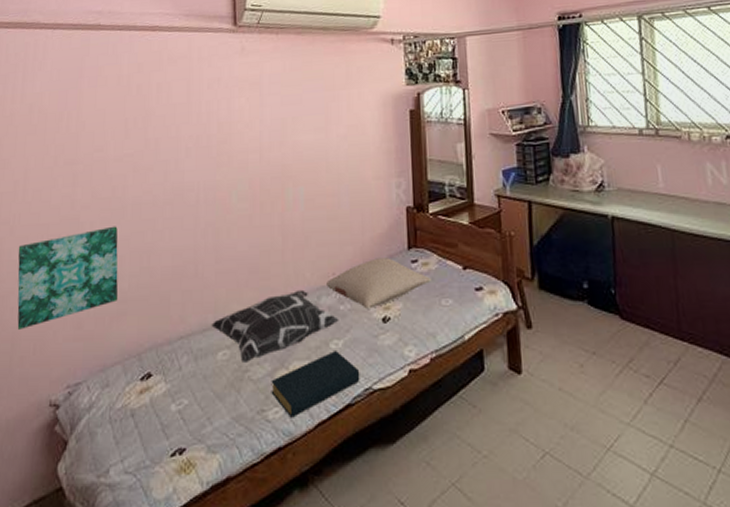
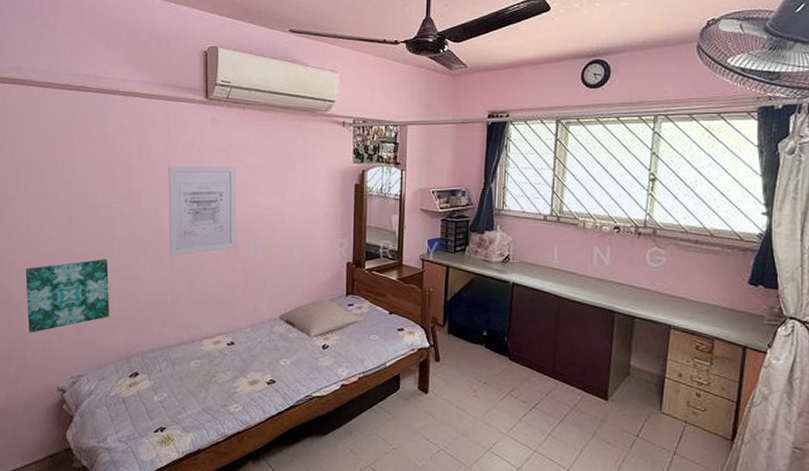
wall art: none [191,101,272,216] -> present [168,165,237,256]
decorative pillow: present [211,289,339,362] -> none [186,319,288,370]
hardback book: present [271,349,360,418] -> none [232,366,303,412]

